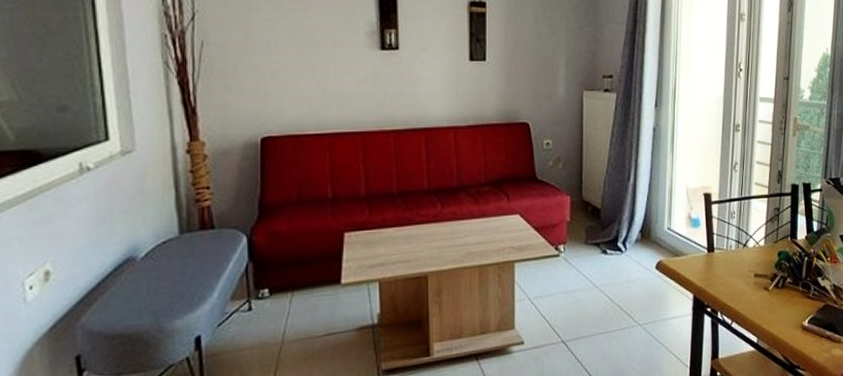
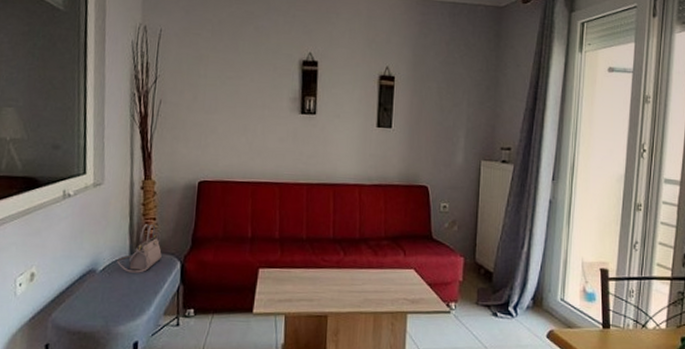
handbag: none [163,194,222,256] -> present [117,224,162,273]

